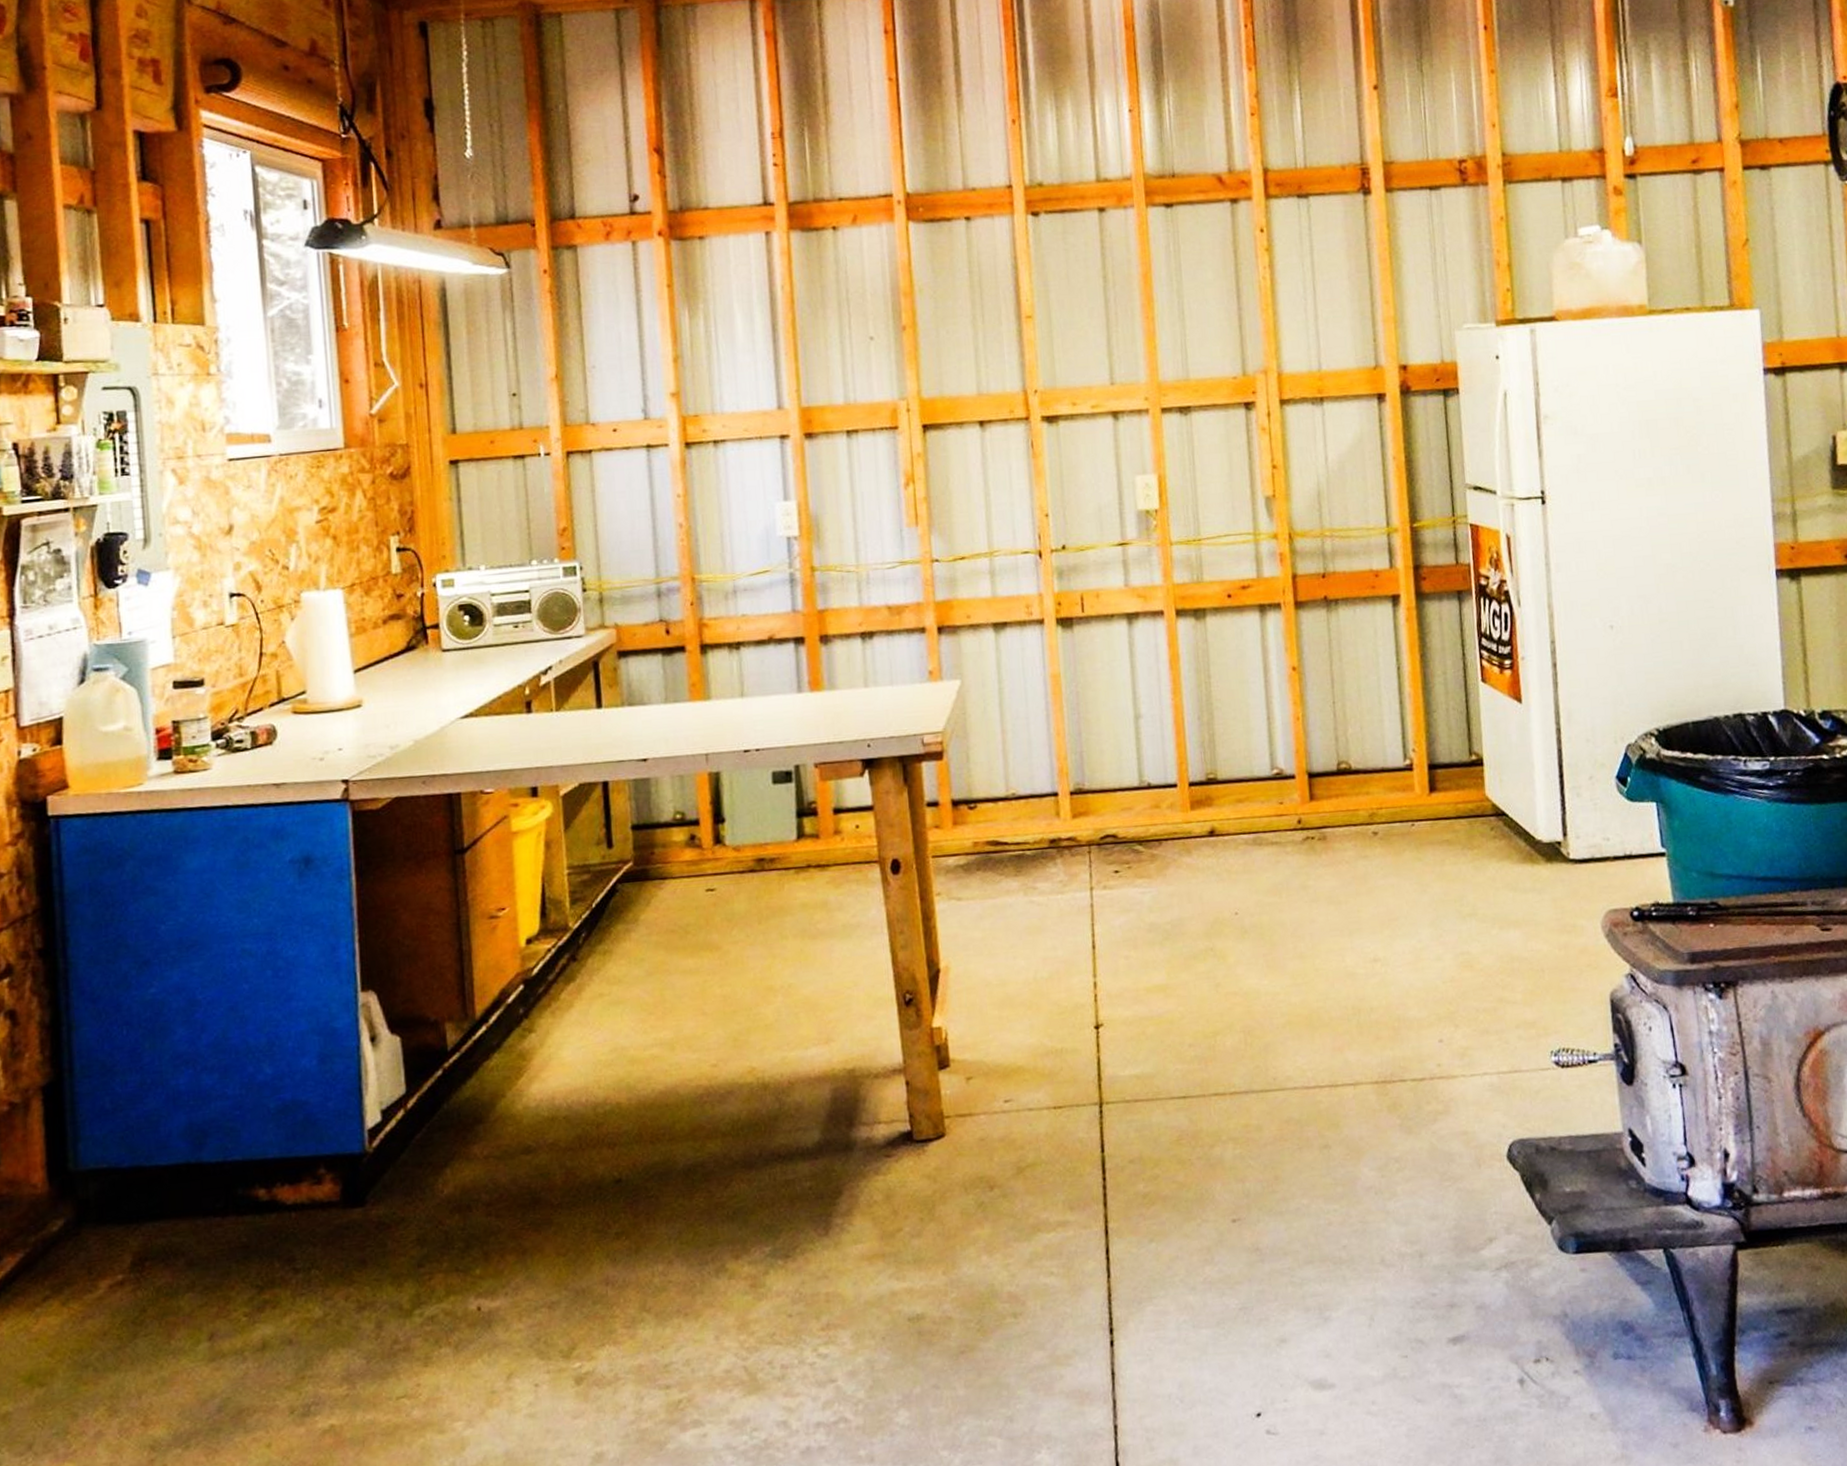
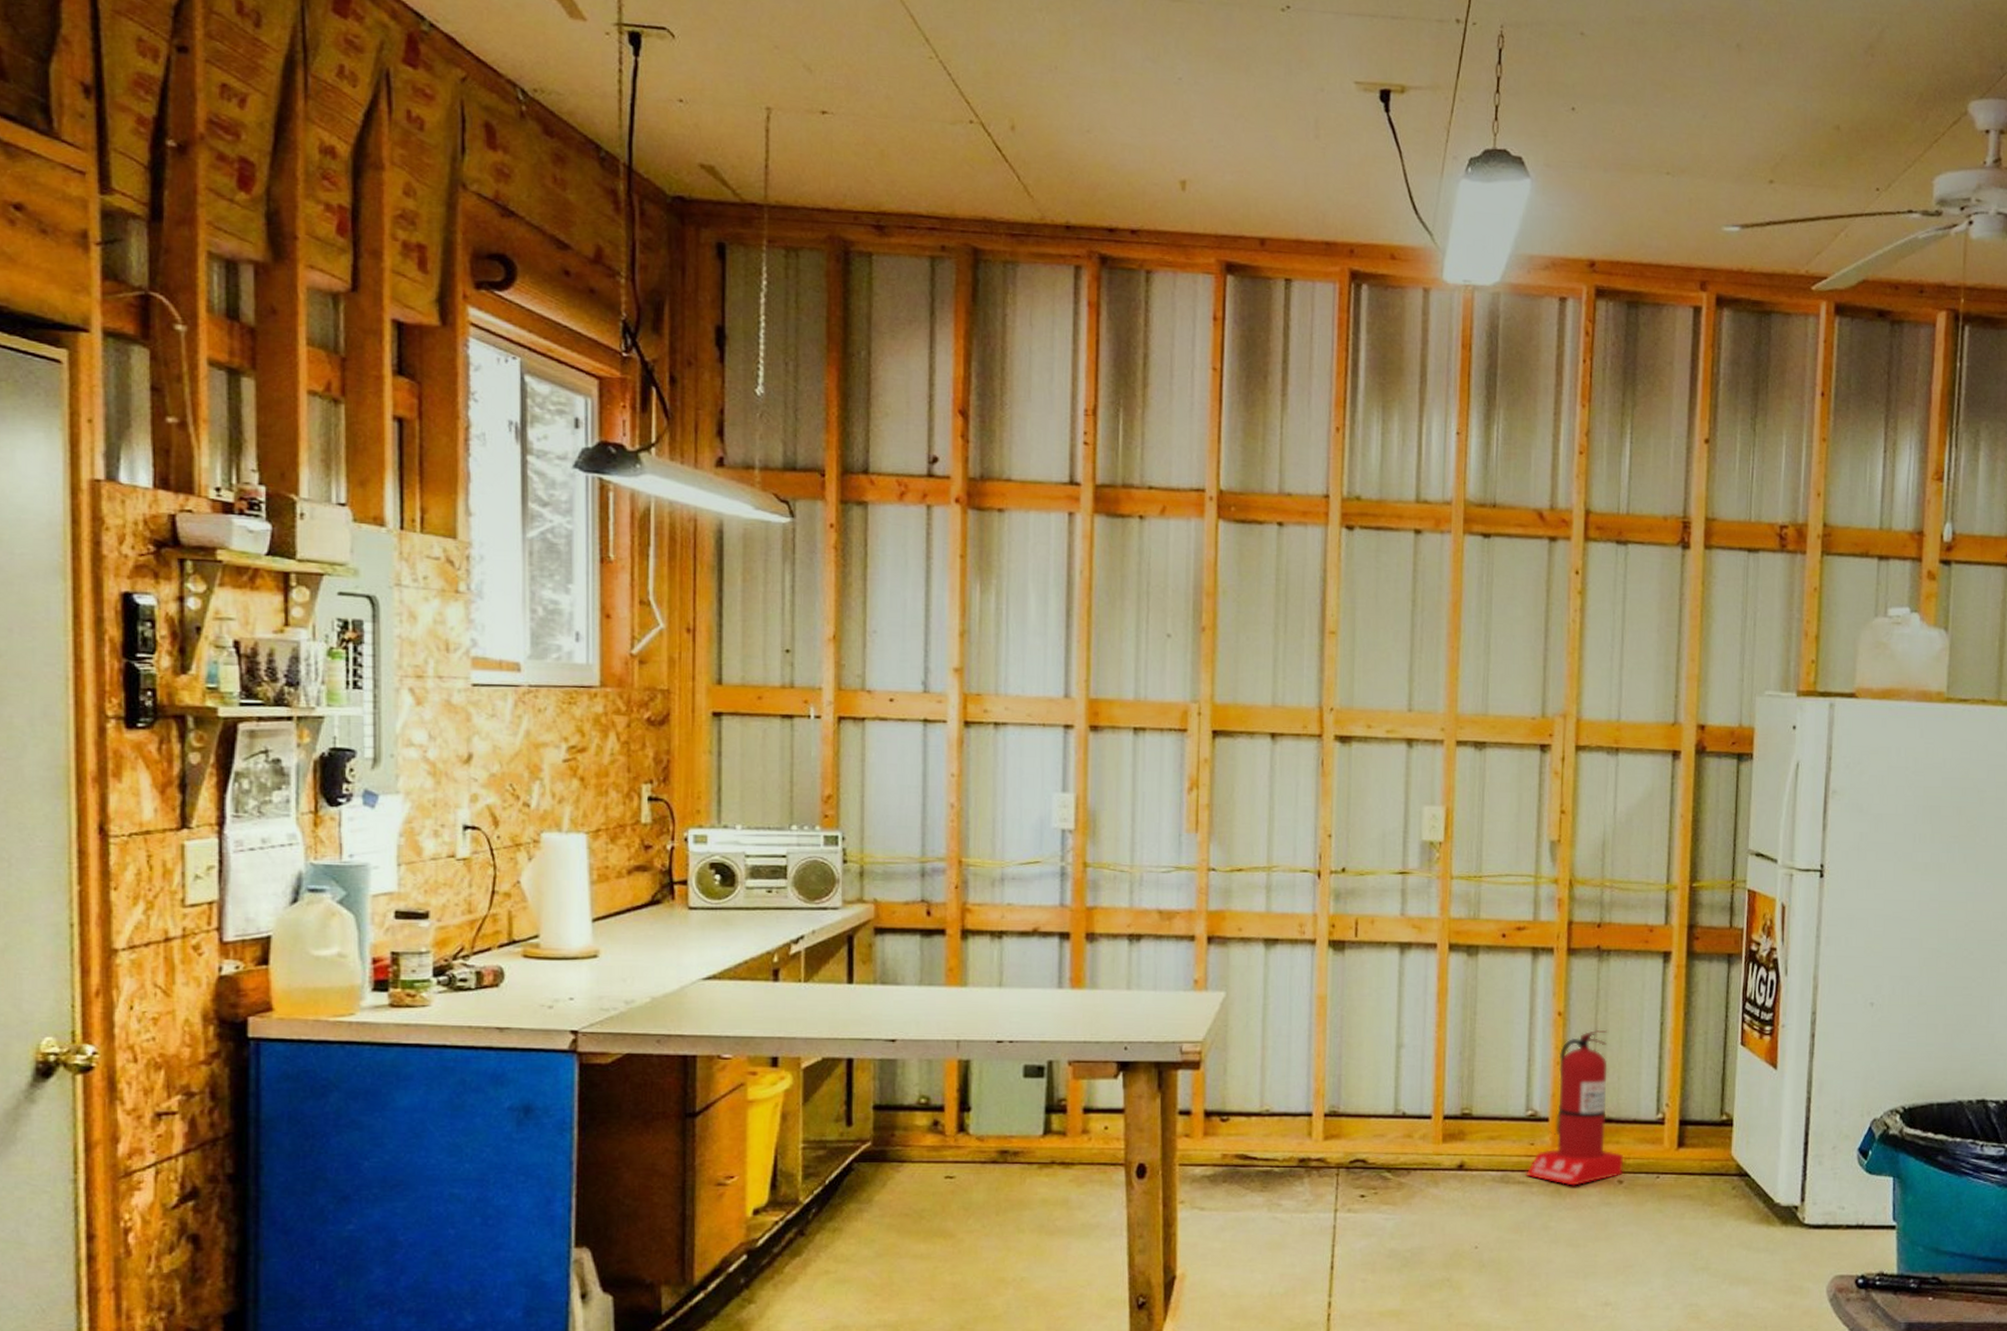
fire extinguisher: none [1278,680,1377,842] -> present [1526,1029,1624,1186]

